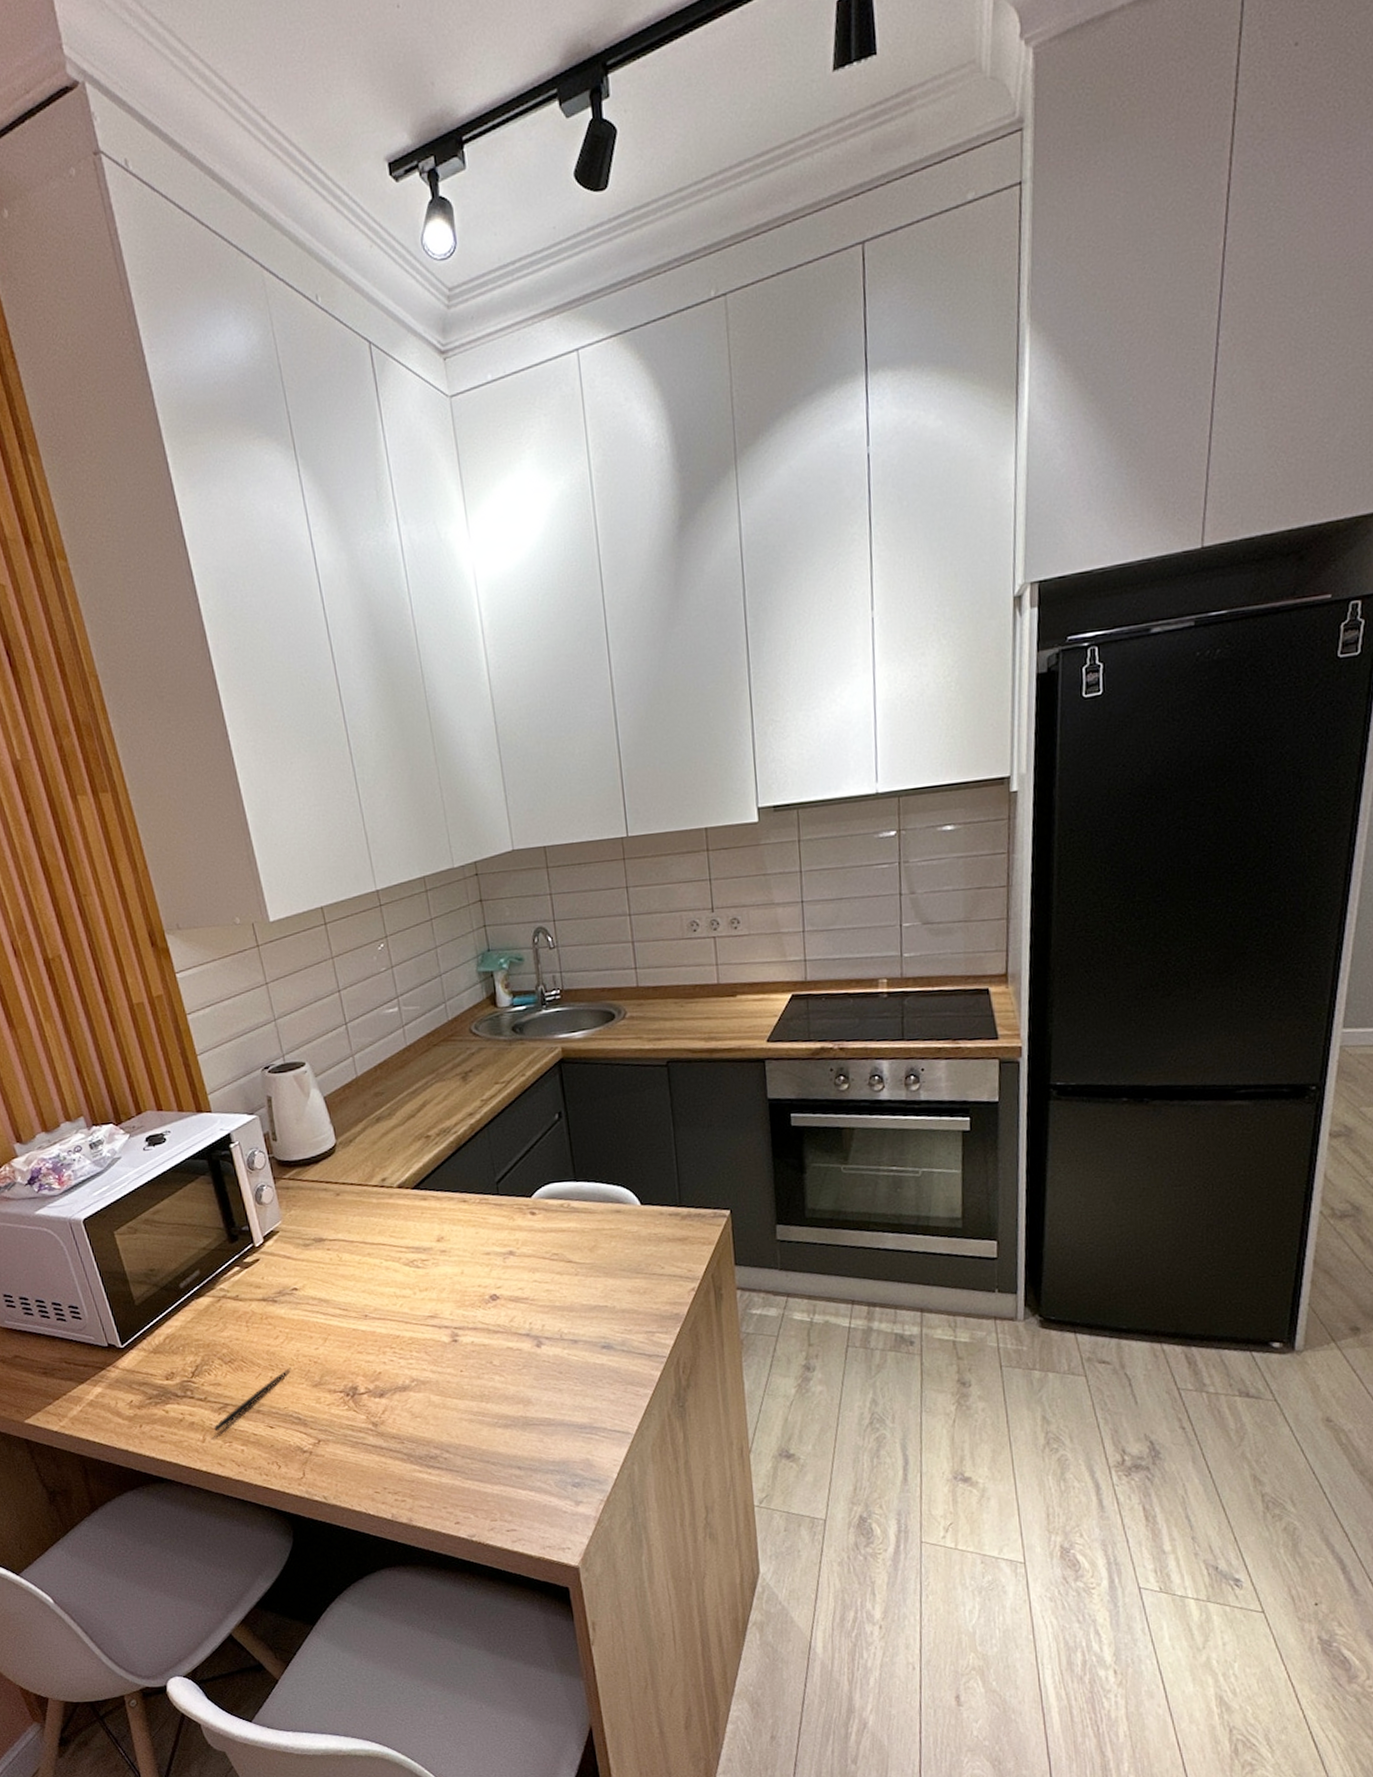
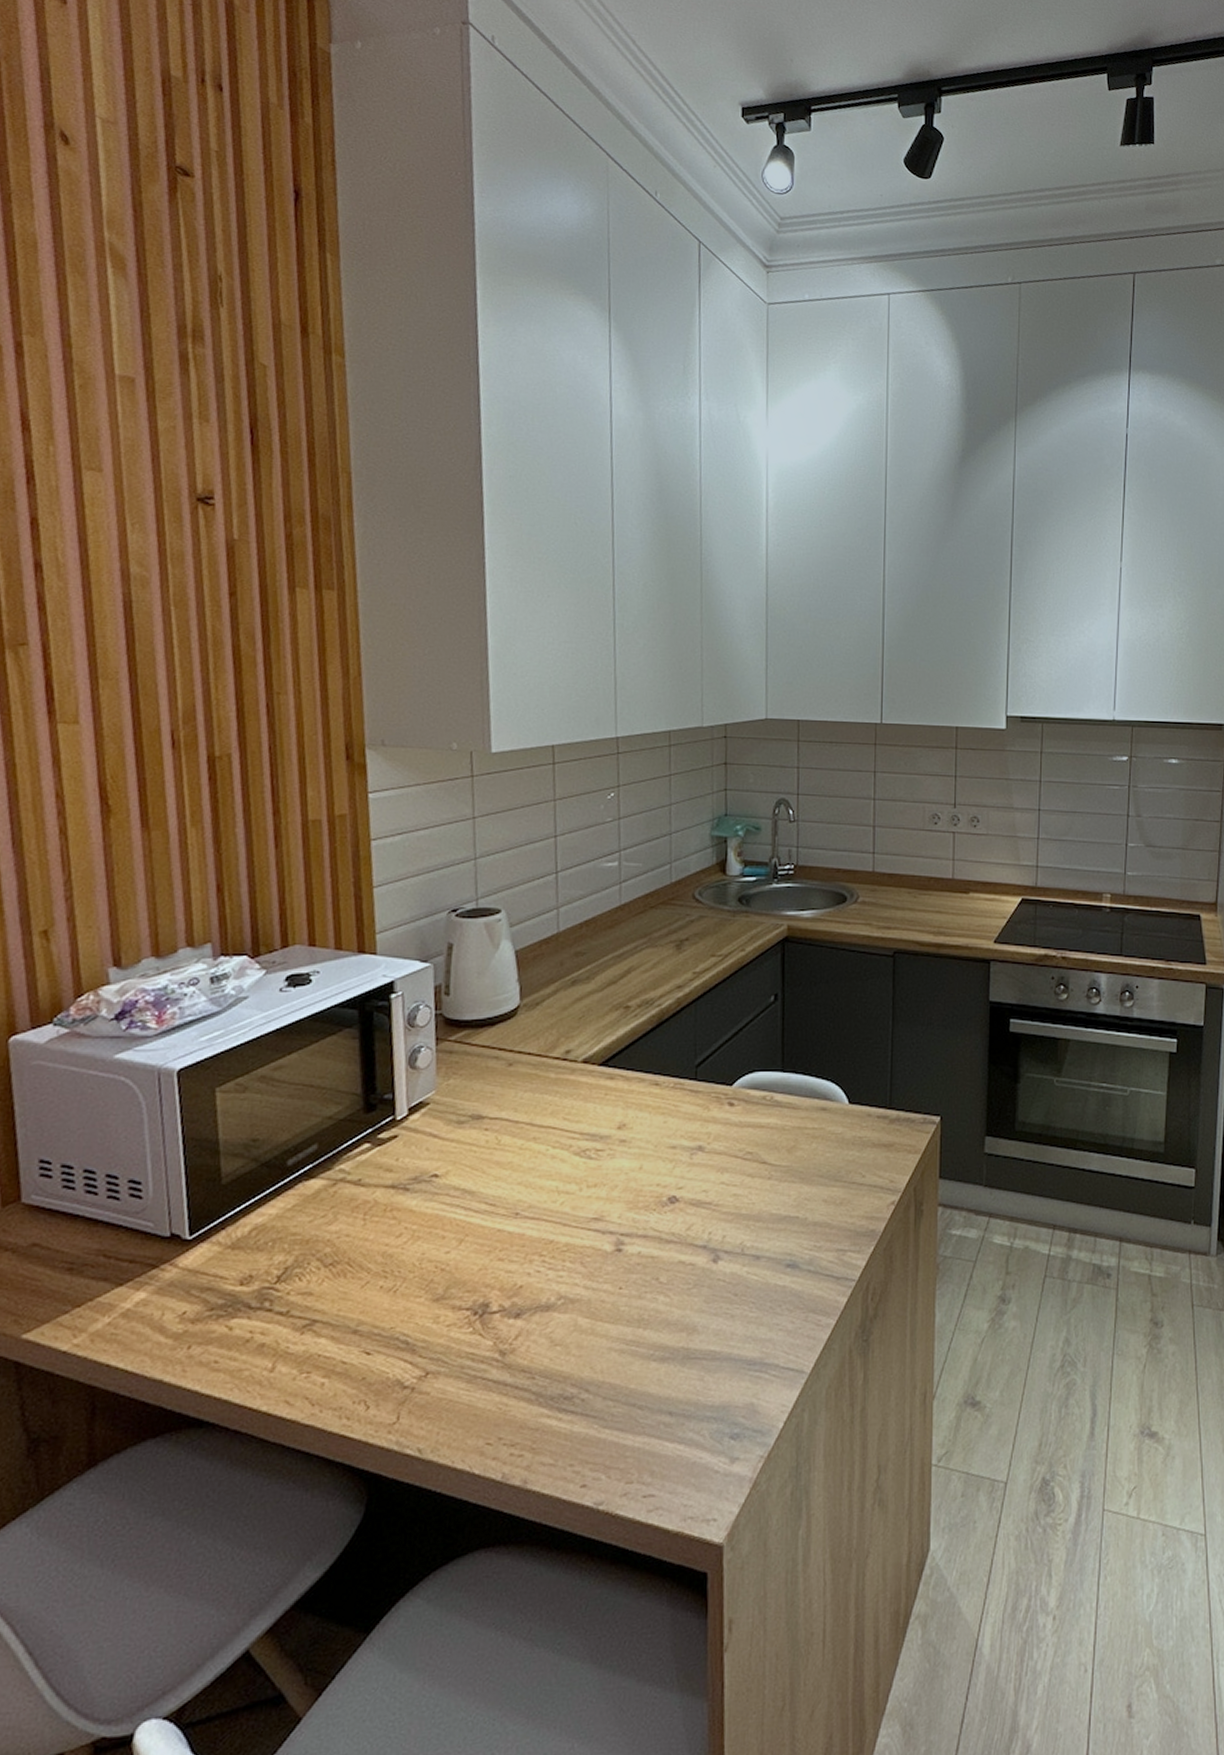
pen: present [214,1367,291,1432] -> none [290,1275,410,1358]

